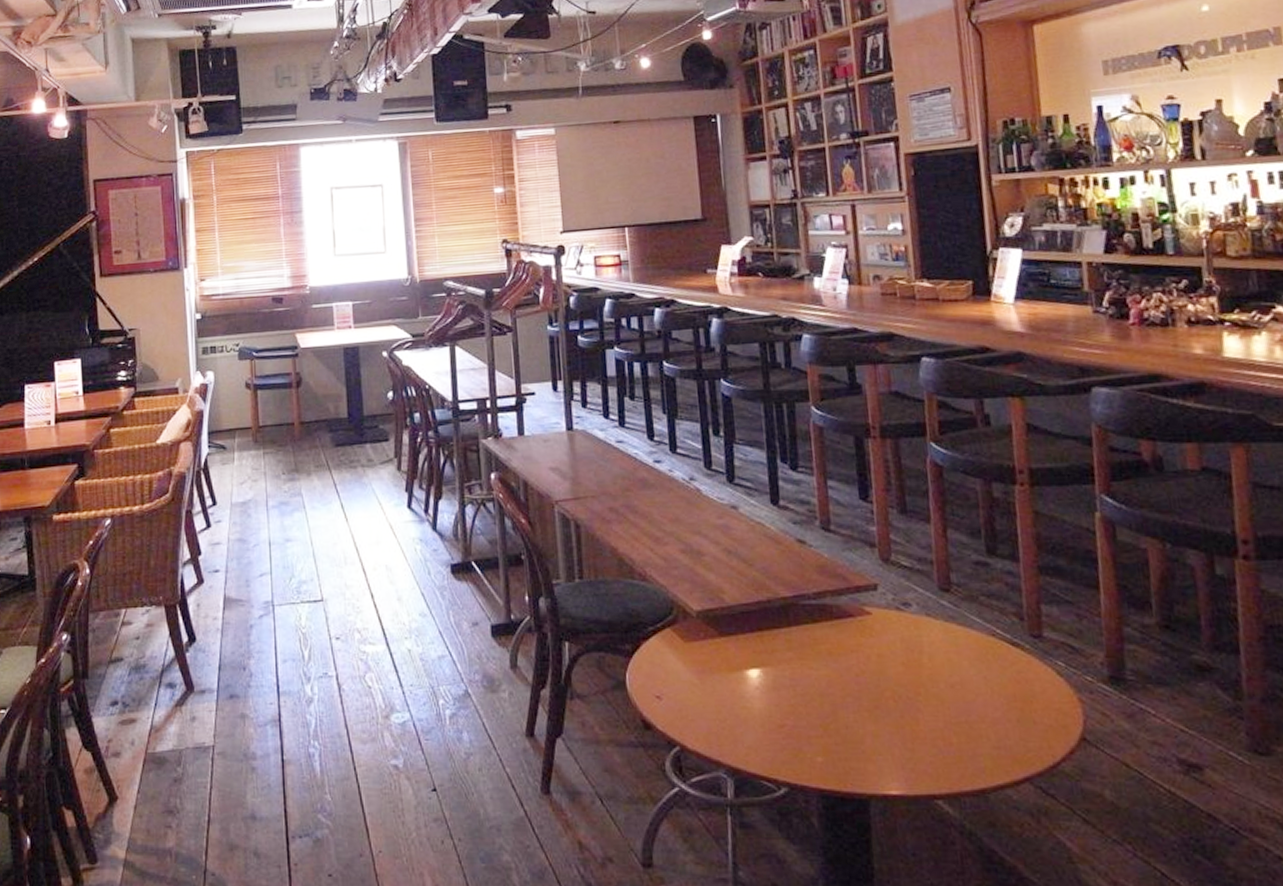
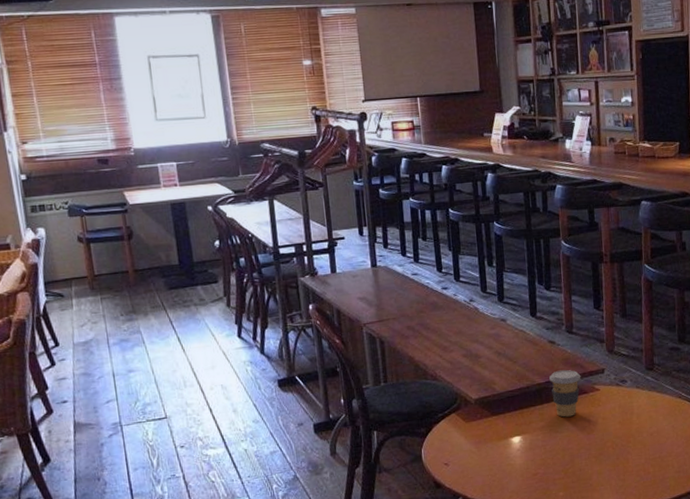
coffee cup: none [799,581,844,648] -> present [549,369,581,417]

